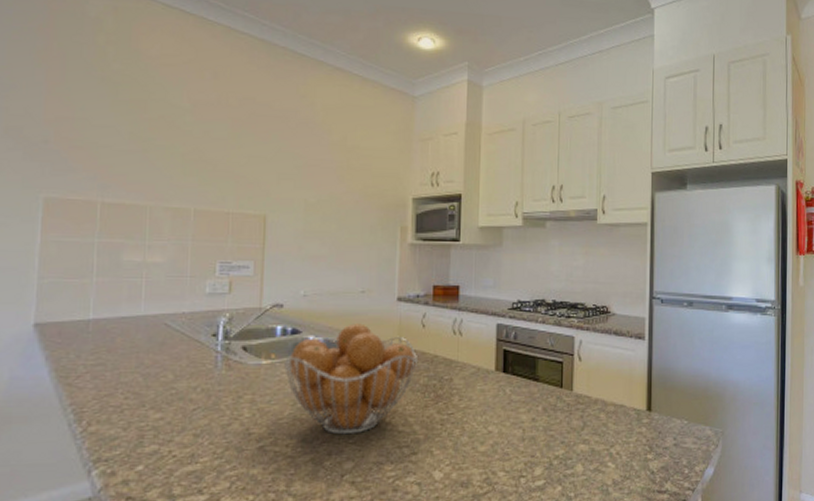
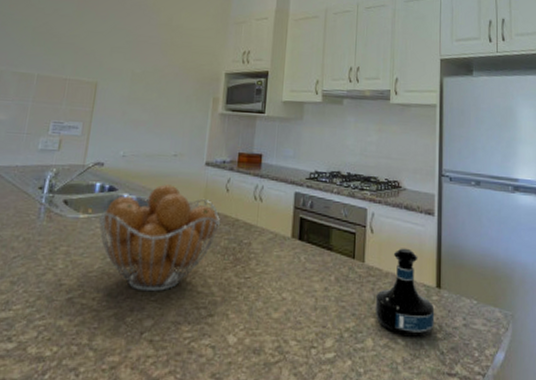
tequila bottle: none [584,374,645,461] -> present [375,248,435,339]

